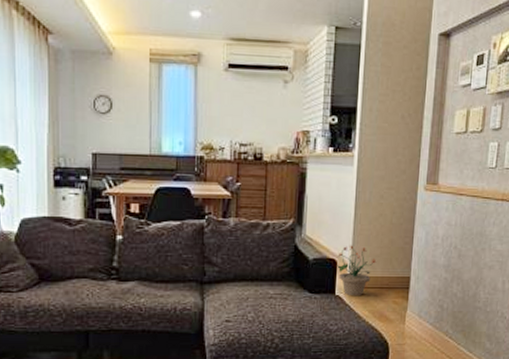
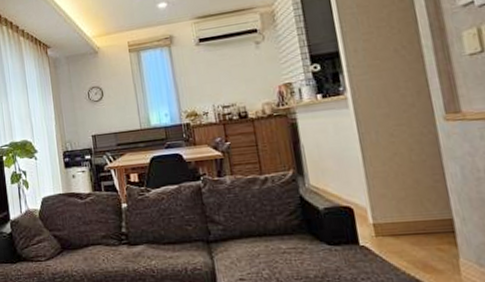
potted plant: present [336,245,377,296] -> none [352,189,404,246]

